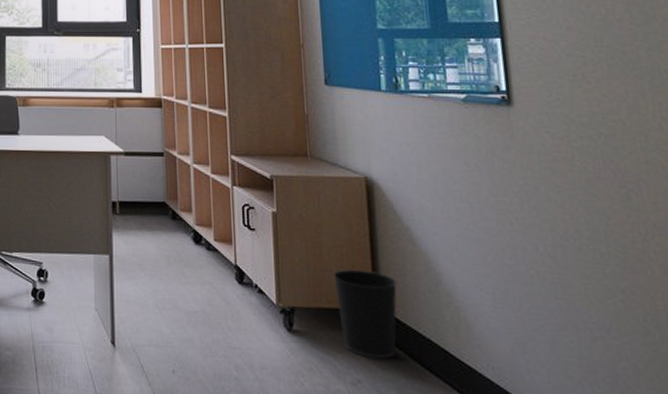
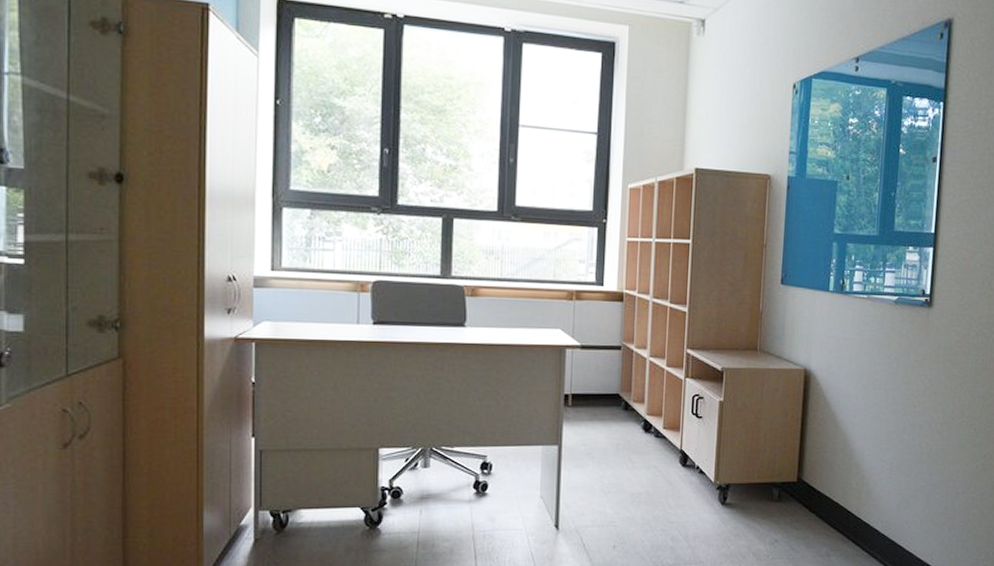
wastebasket: present [333,269,398,359] -> none [766,449,819,521]

